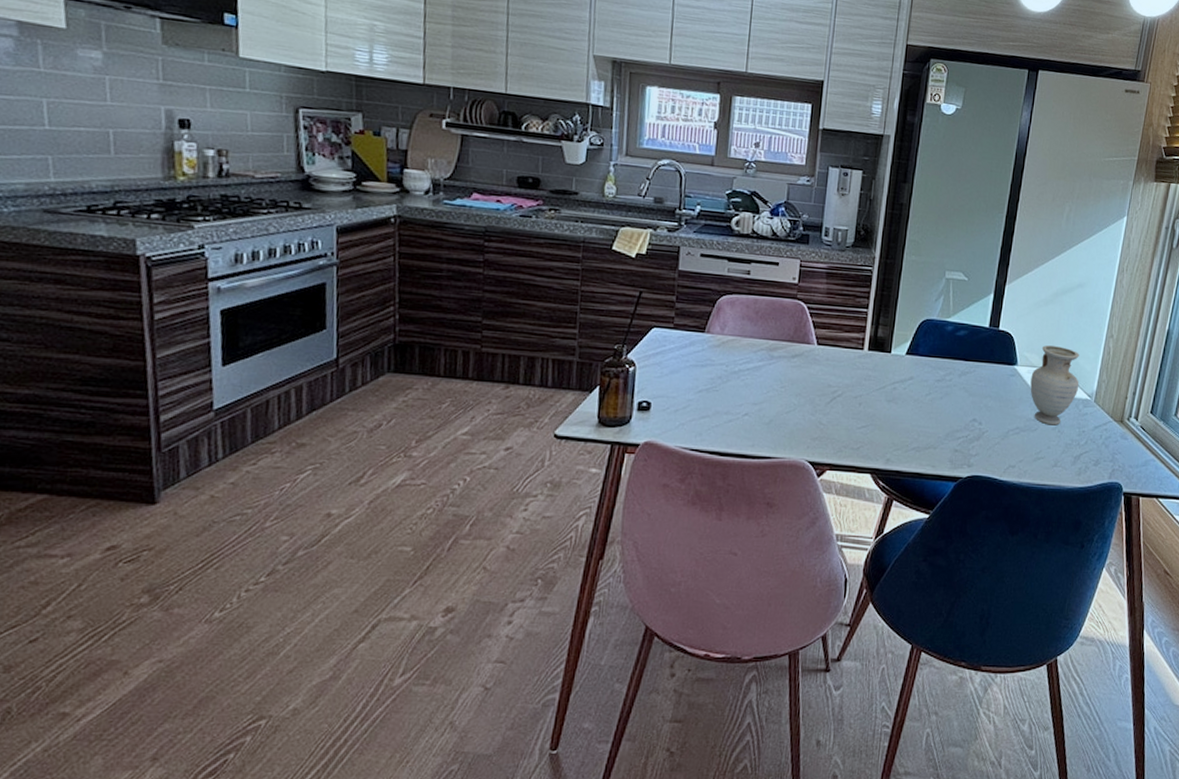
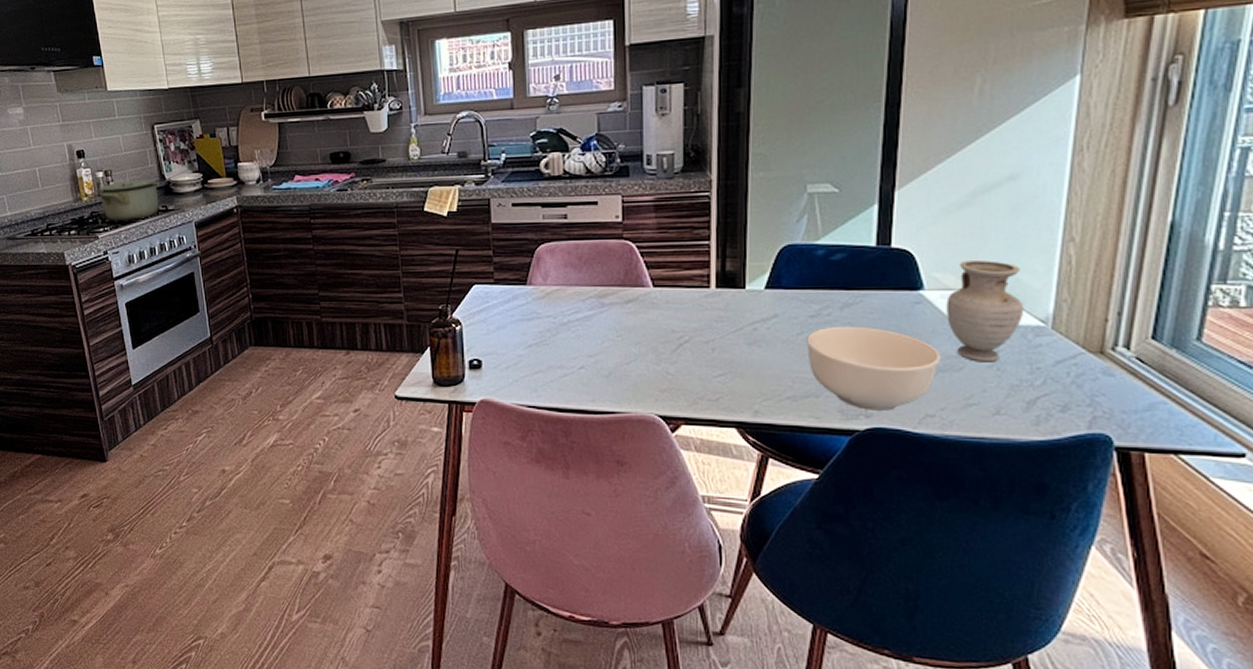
cooking pot: none [204,165,291,214] -> present [98,179,159,222]
bowl: none [931,390,1023,461] -> present [807,326,940,411]

